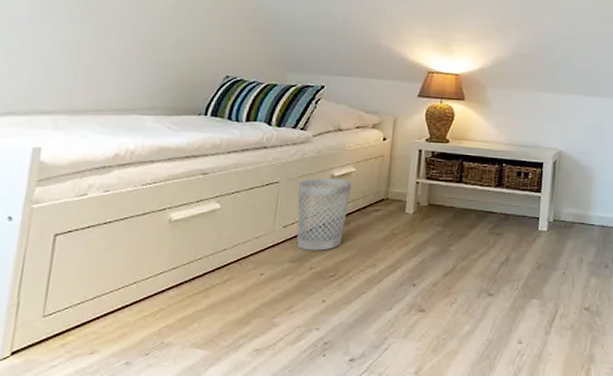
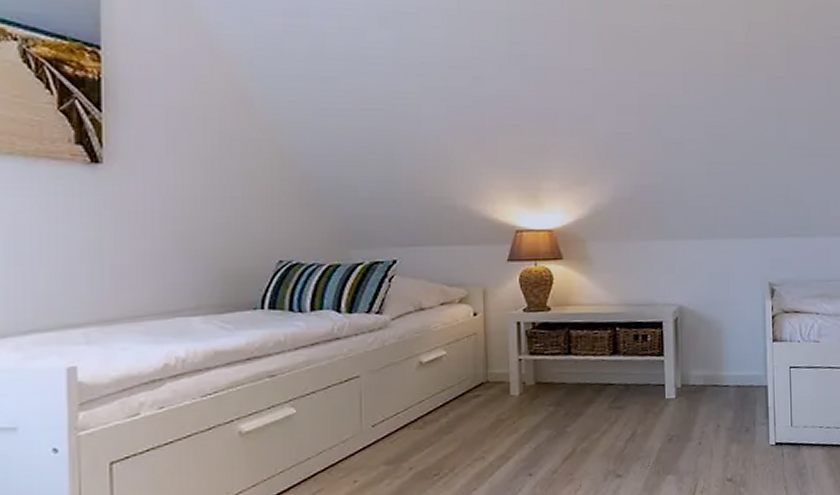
wastebasket: present [296,177,352,251] -> none [382,364,445,450]

